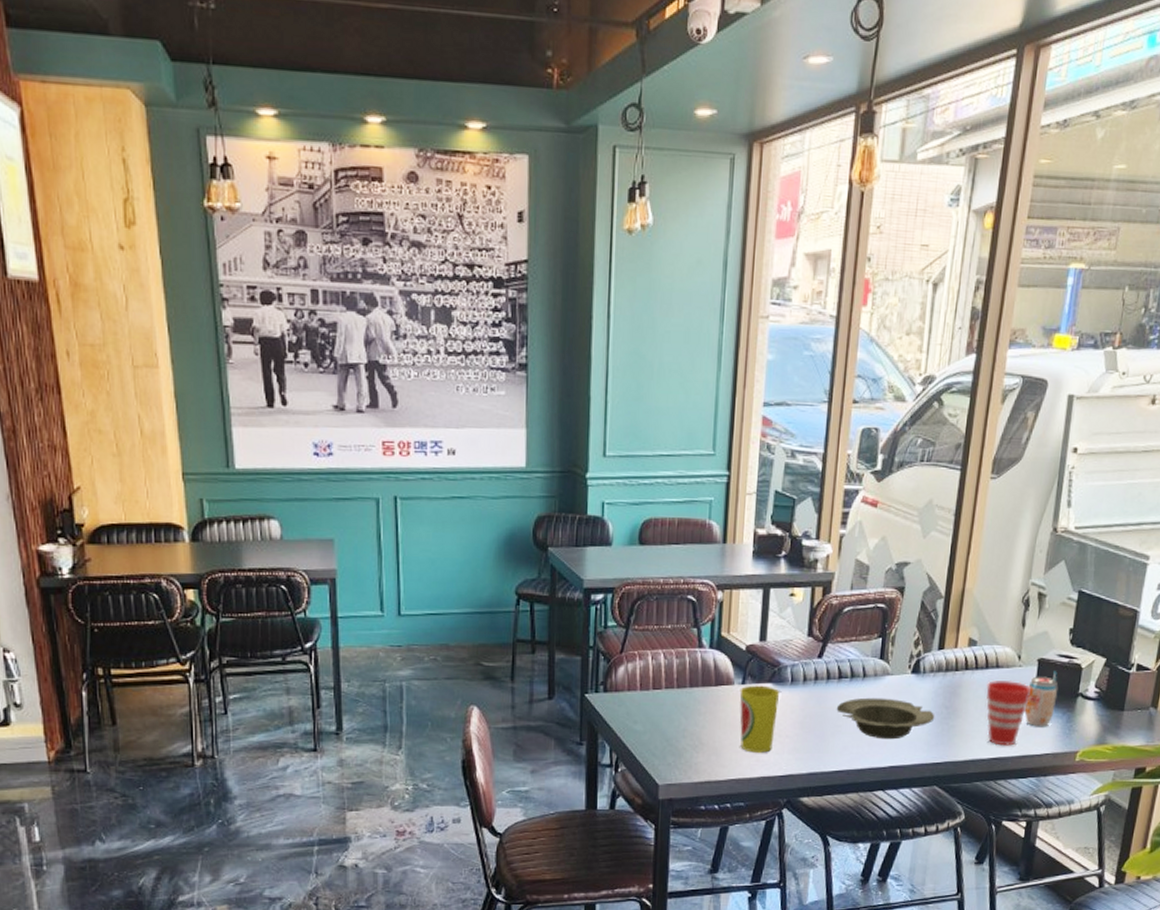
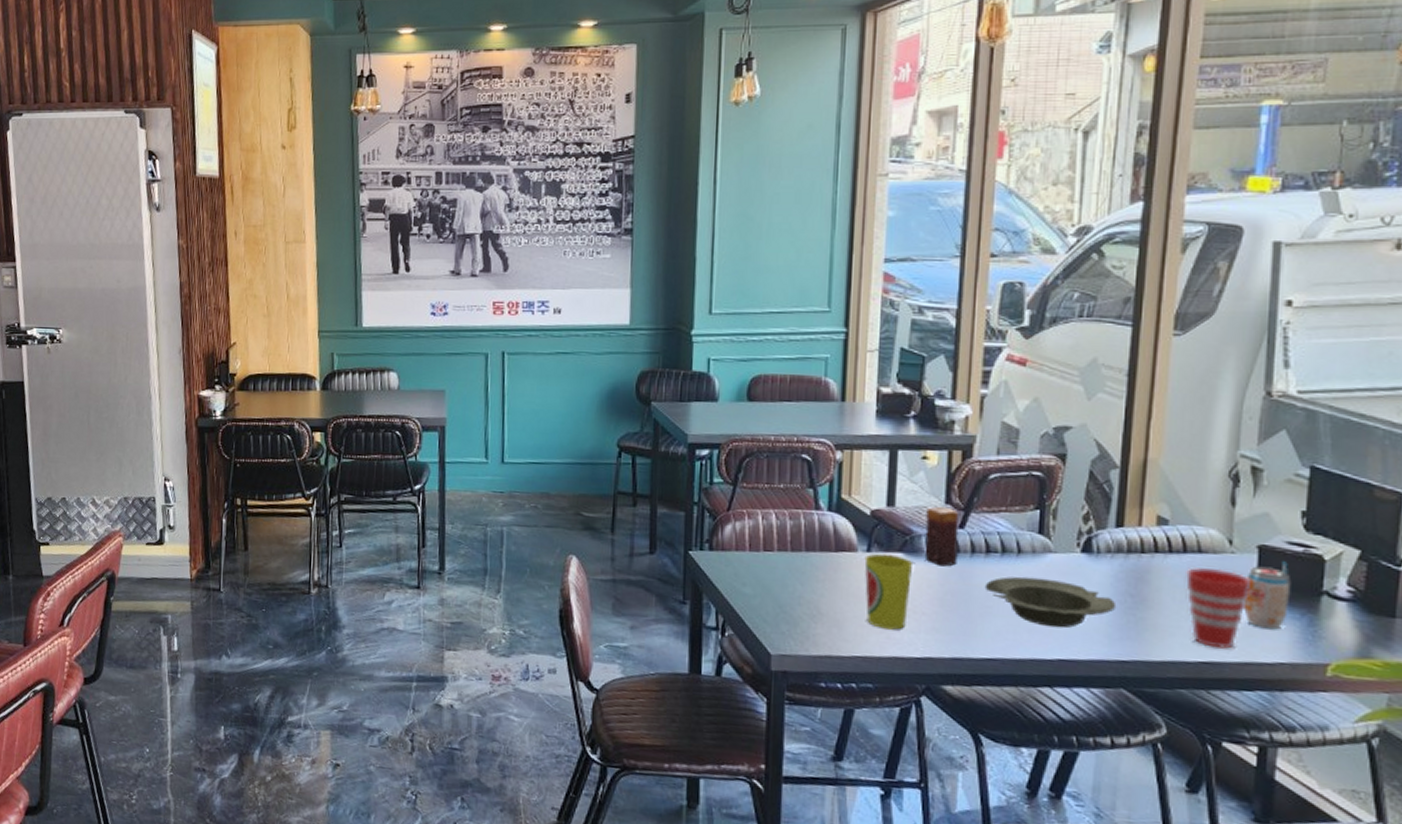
candle: none [789,639,819,693] -> present [924,506,959,567]

